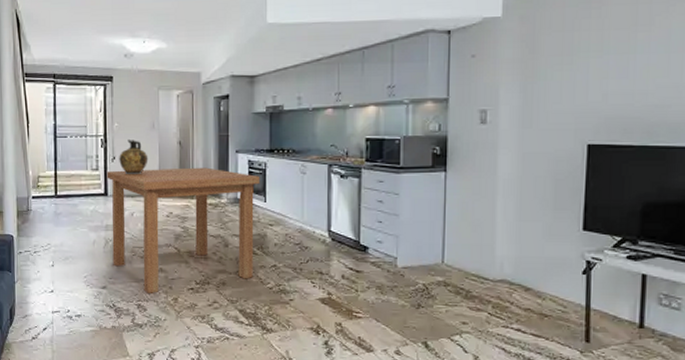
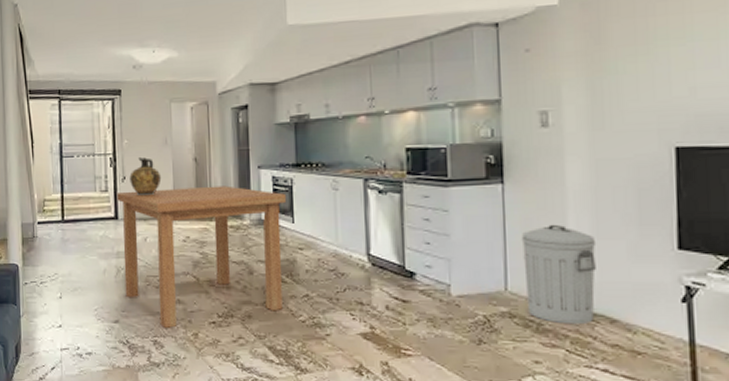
trash can: none [457,207,519,292] -> present [521,224,597,325]

